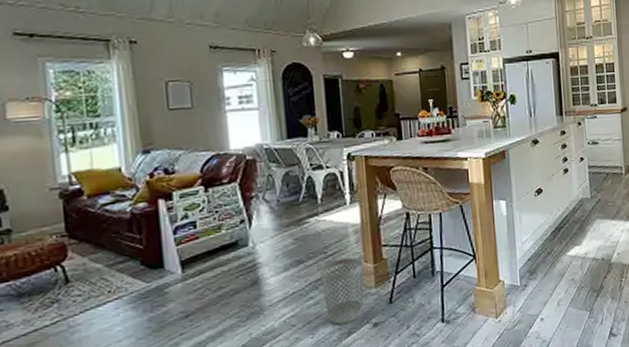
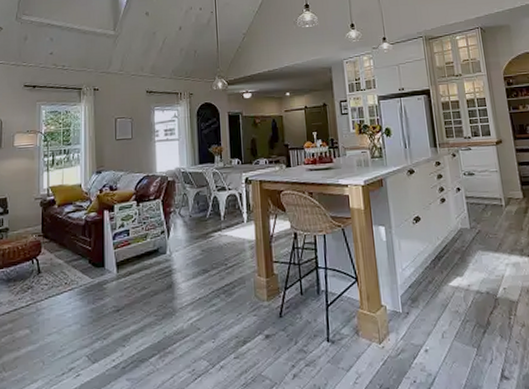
wastebasket: present [320,257,364,325] -> none [222,270,258,333]

